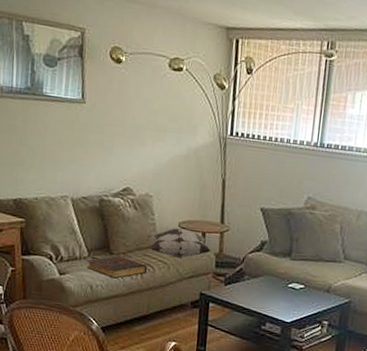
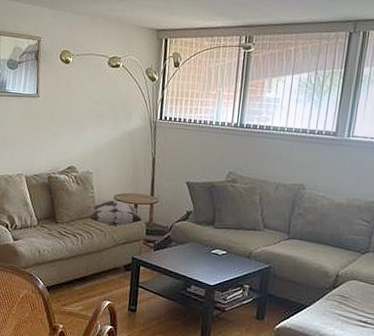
book: present [87,255,148,279] -> none [36,224,87,244]

